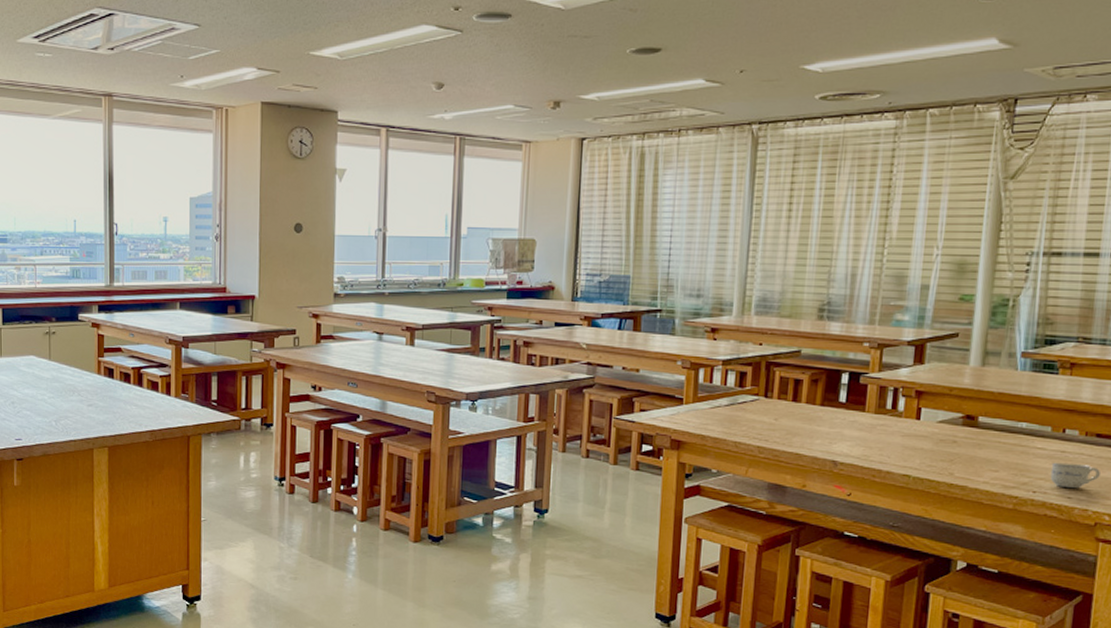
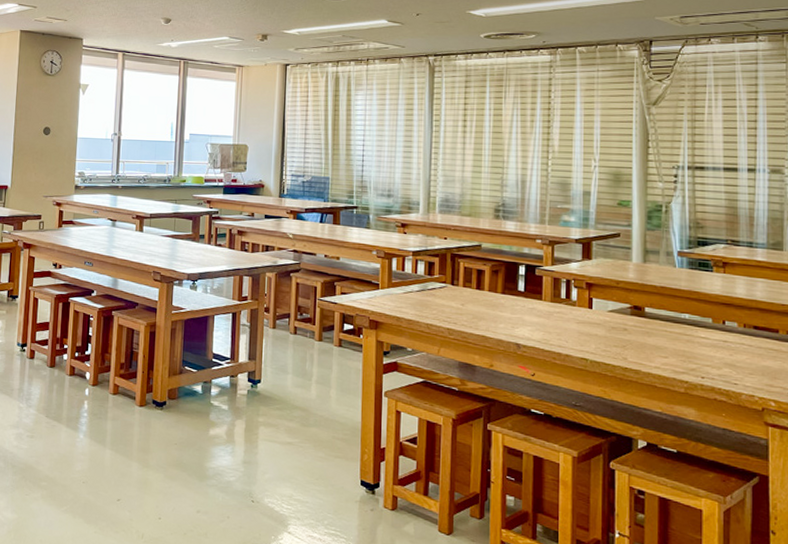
cup: present [1050,462,1100,489] -> none [716,351,761,376]

